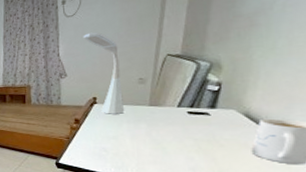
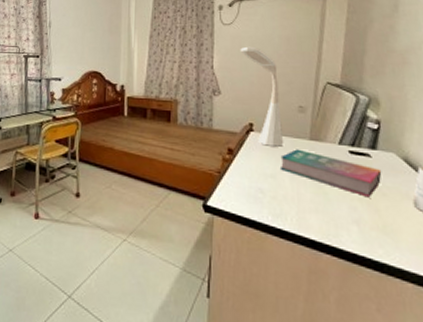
book: none [121,114,221,149] -> present [279,149,382,198]

